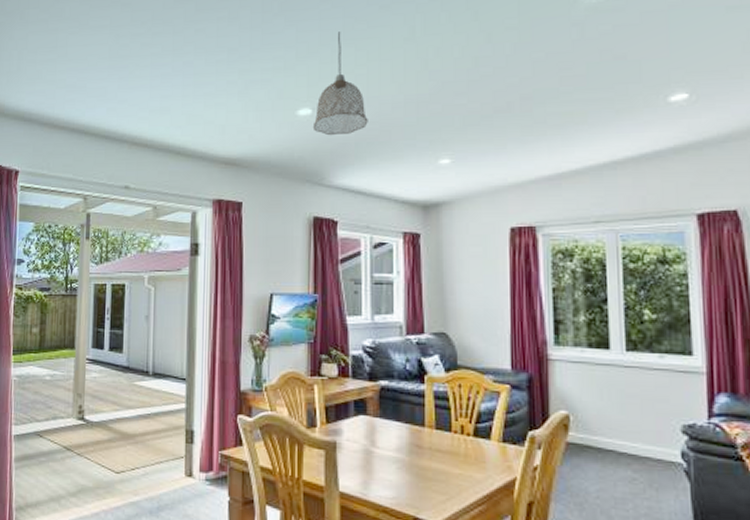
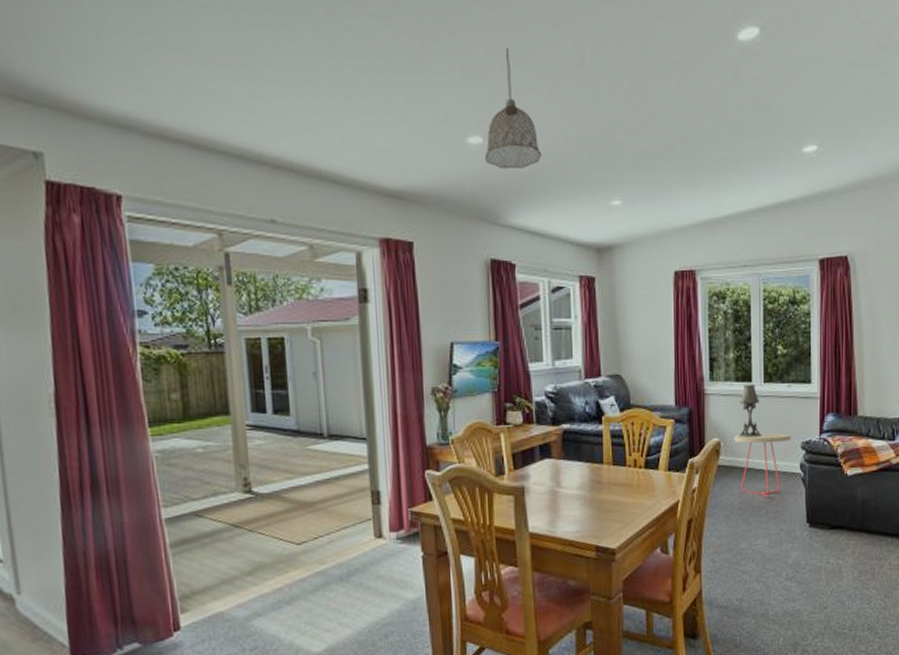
side table: none [588,409,667,488] -> present [734,433,791,498]
table lamp: none [593,352,626,414] -> present [738,385,762,438]

